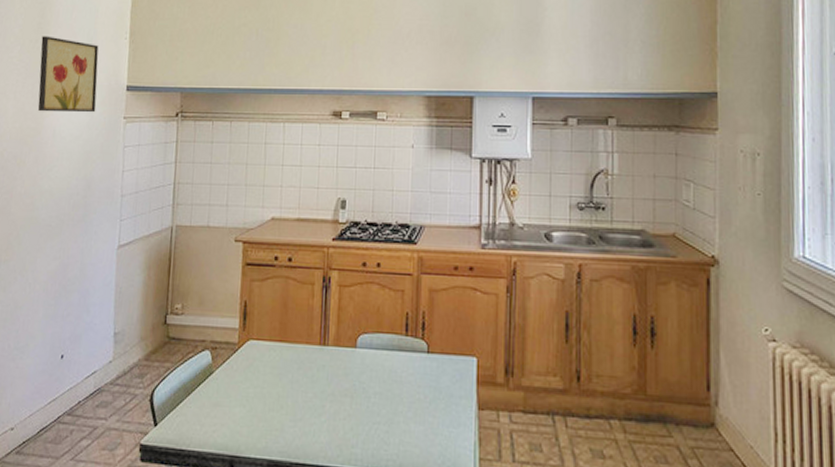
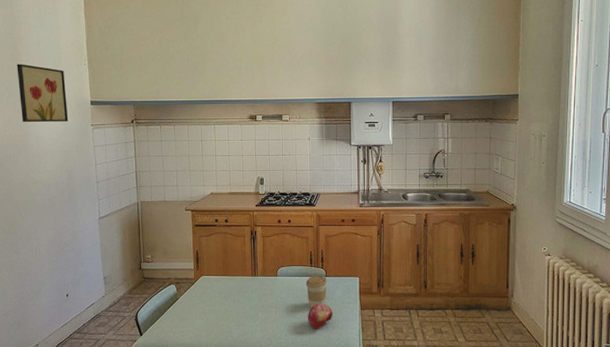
coffee cup: none [397,349,429,401] -> present [305,275,327,308]
fruit: none [398,395,435,437] -> present [308,304,333,329]

